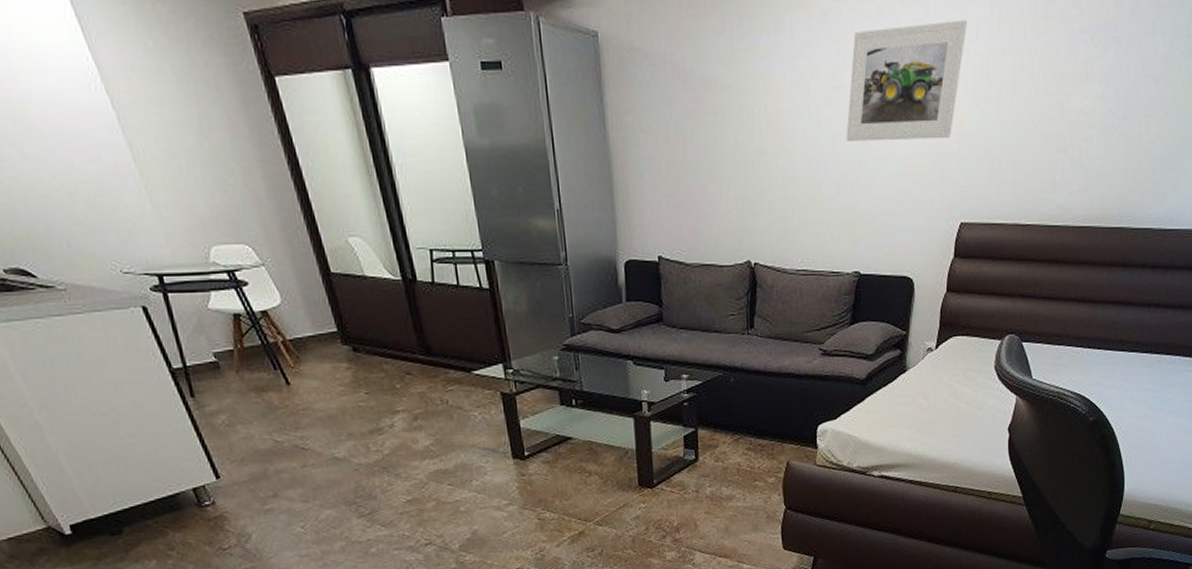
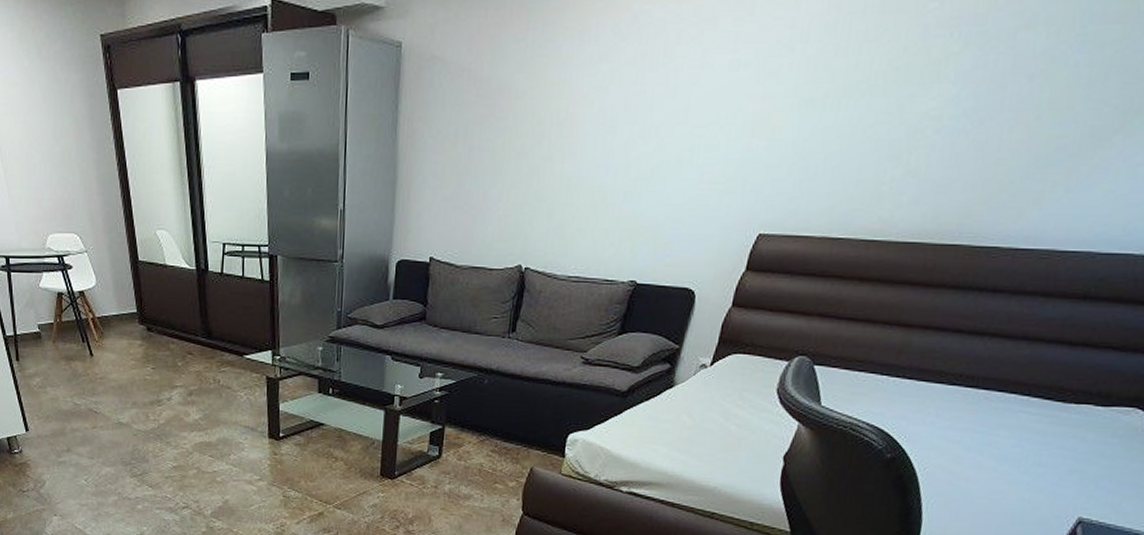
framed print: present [846,19,967,141] -> none [641,18,797,147]

